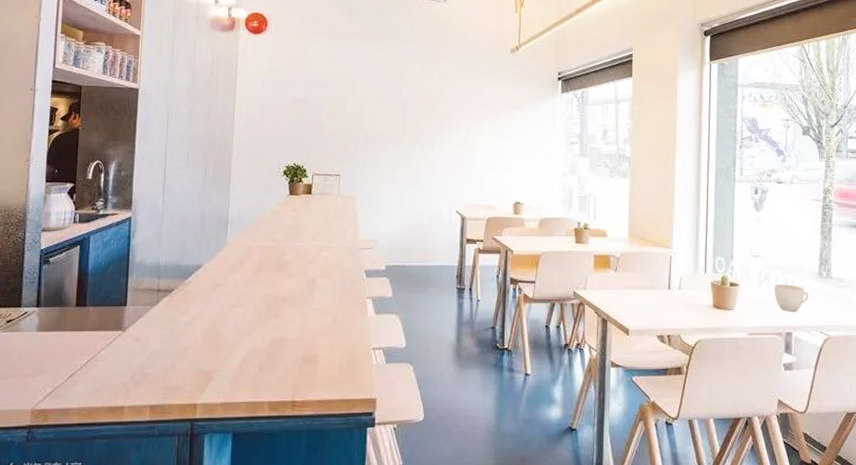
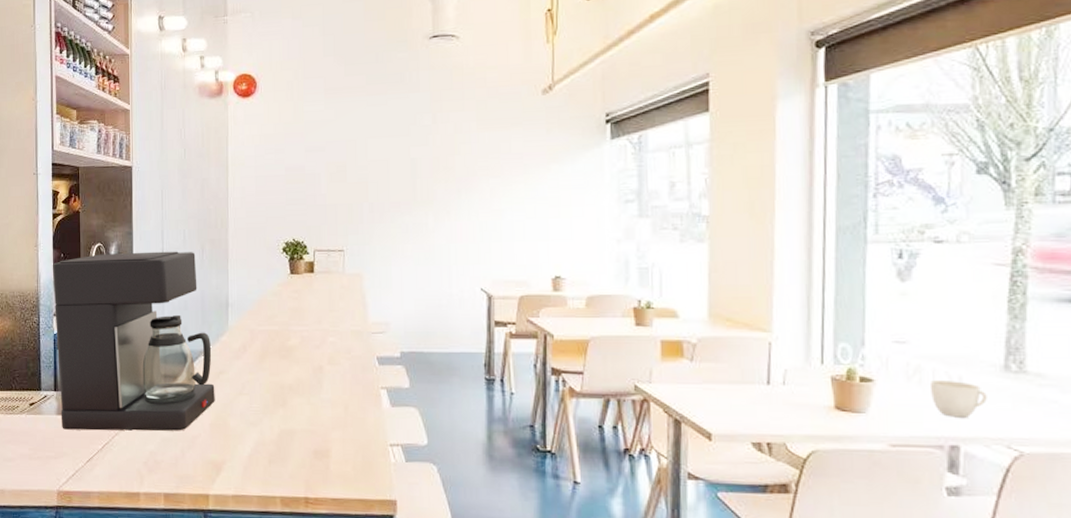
coffee maker: none [41,170,210,346] -> present [52,251,215,431]

